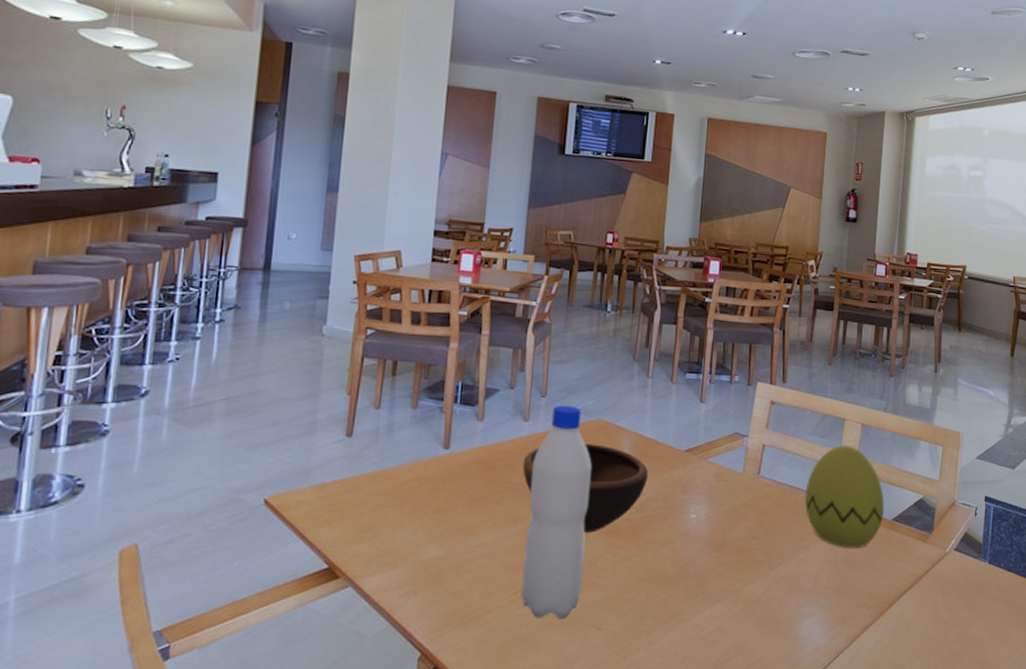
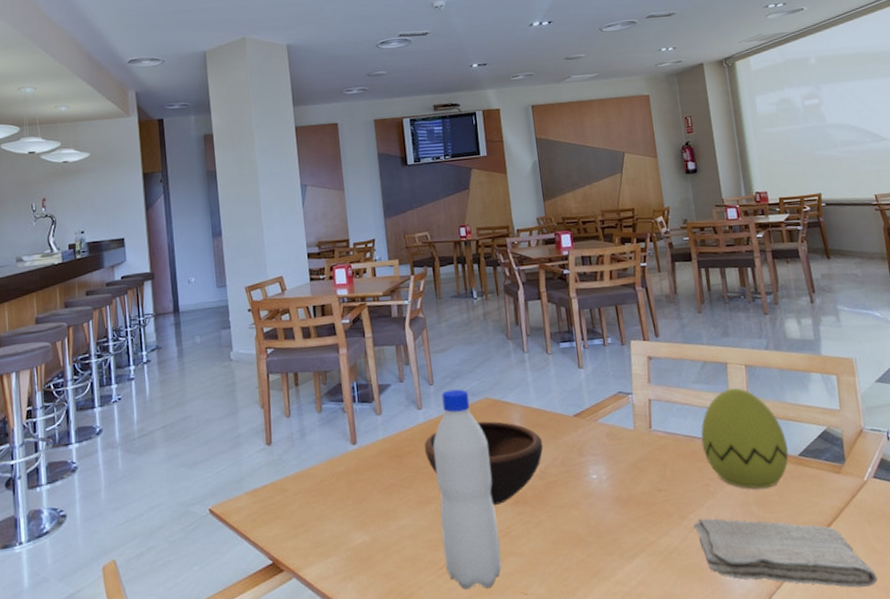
washcloth: none [780,571,938,653] -> present [693,518,878,588]

